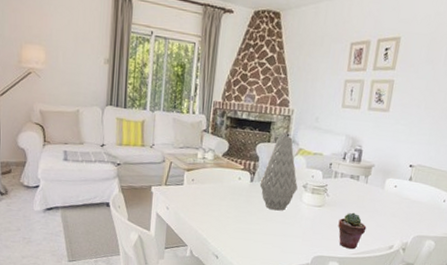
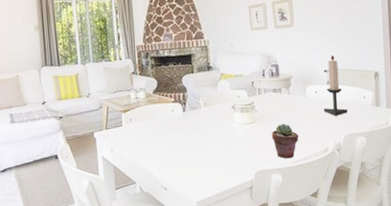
vase: present [259,135,298,211] -> none [191,64,227,135]
candle holder: none [398,150,427,215] -> present [323,55,348,116]

